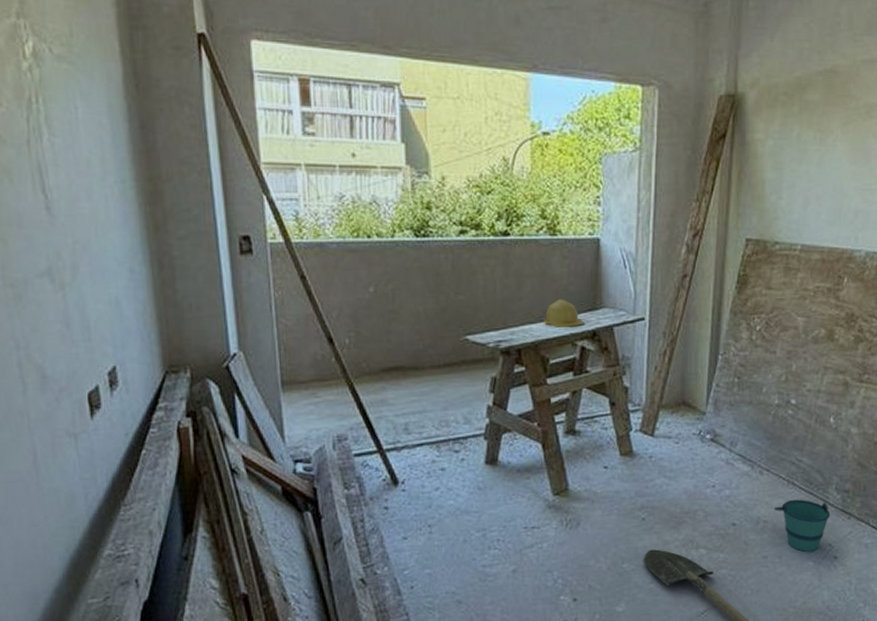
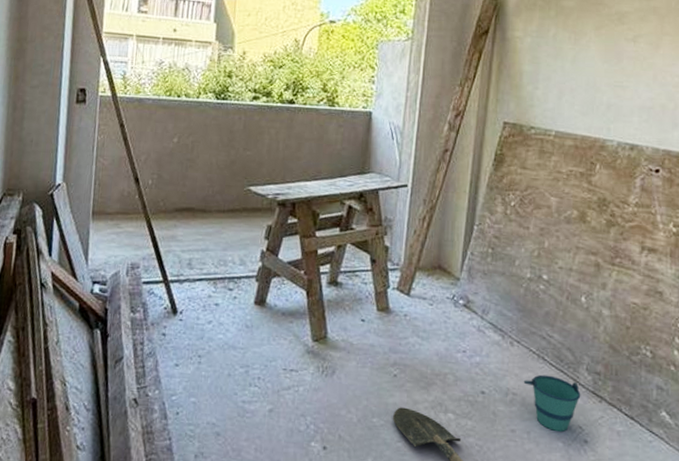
hard hat: present [544,299,585,327] -> none [317,161,353,187]

